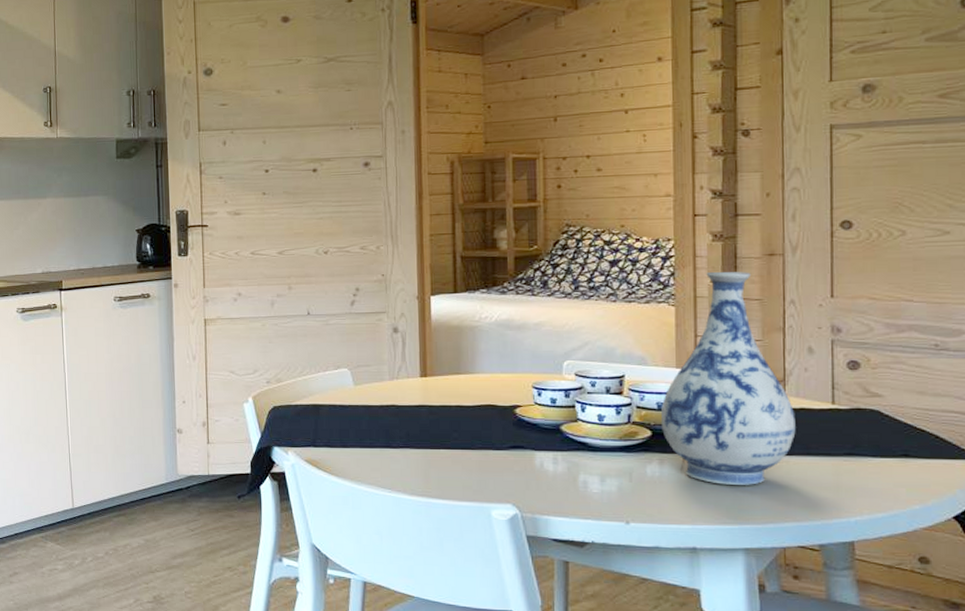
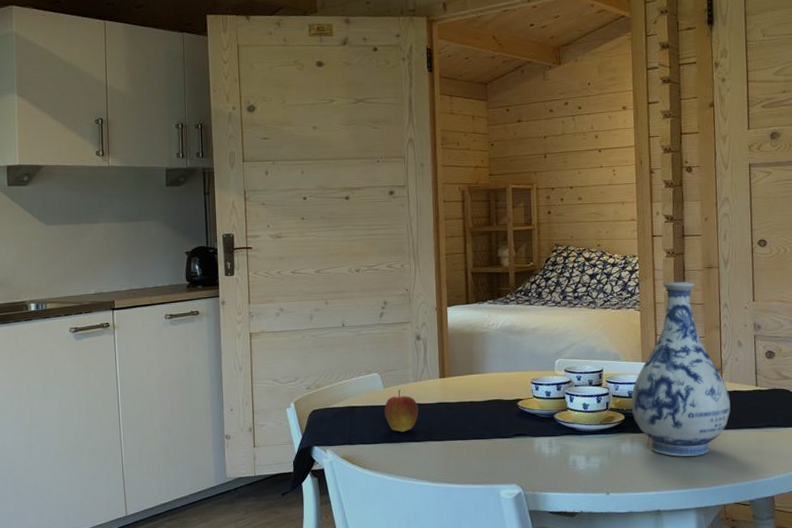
fruit: none [355,388,395,437] -> present [384,390,419,432]

